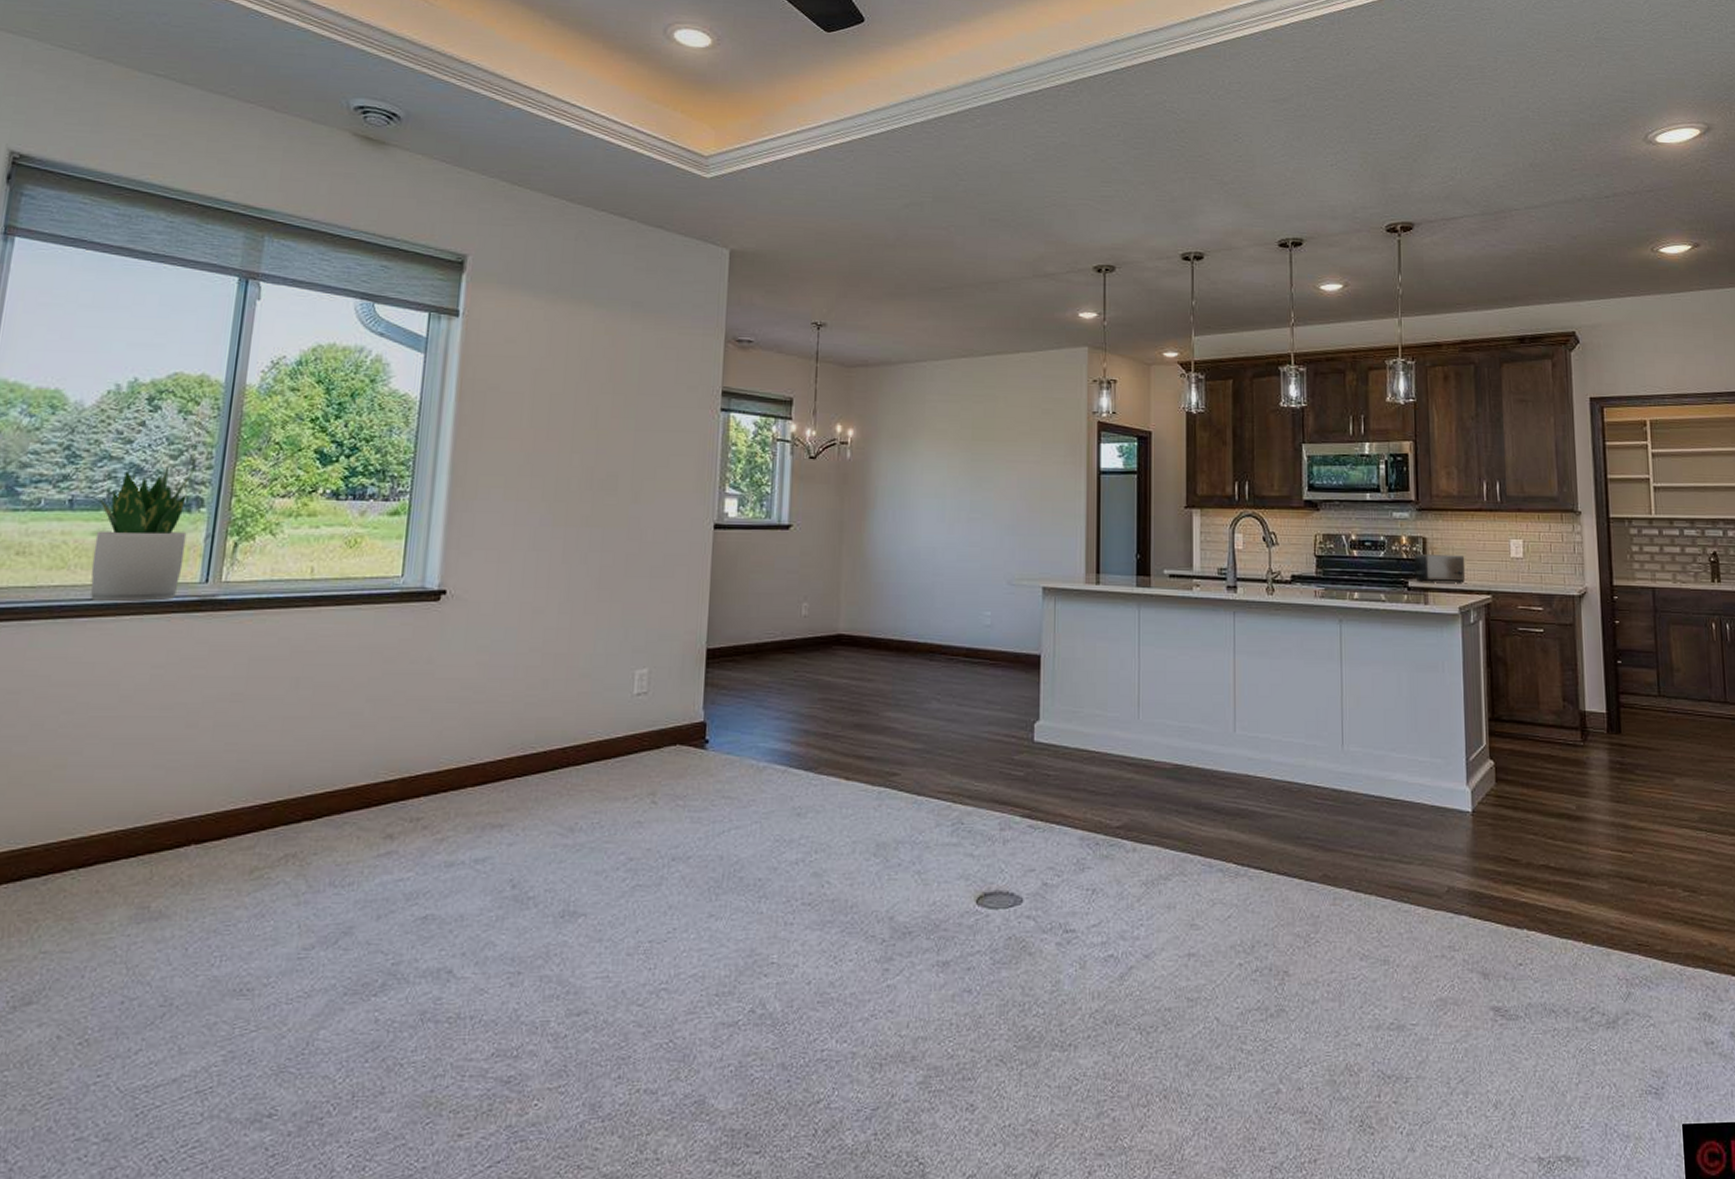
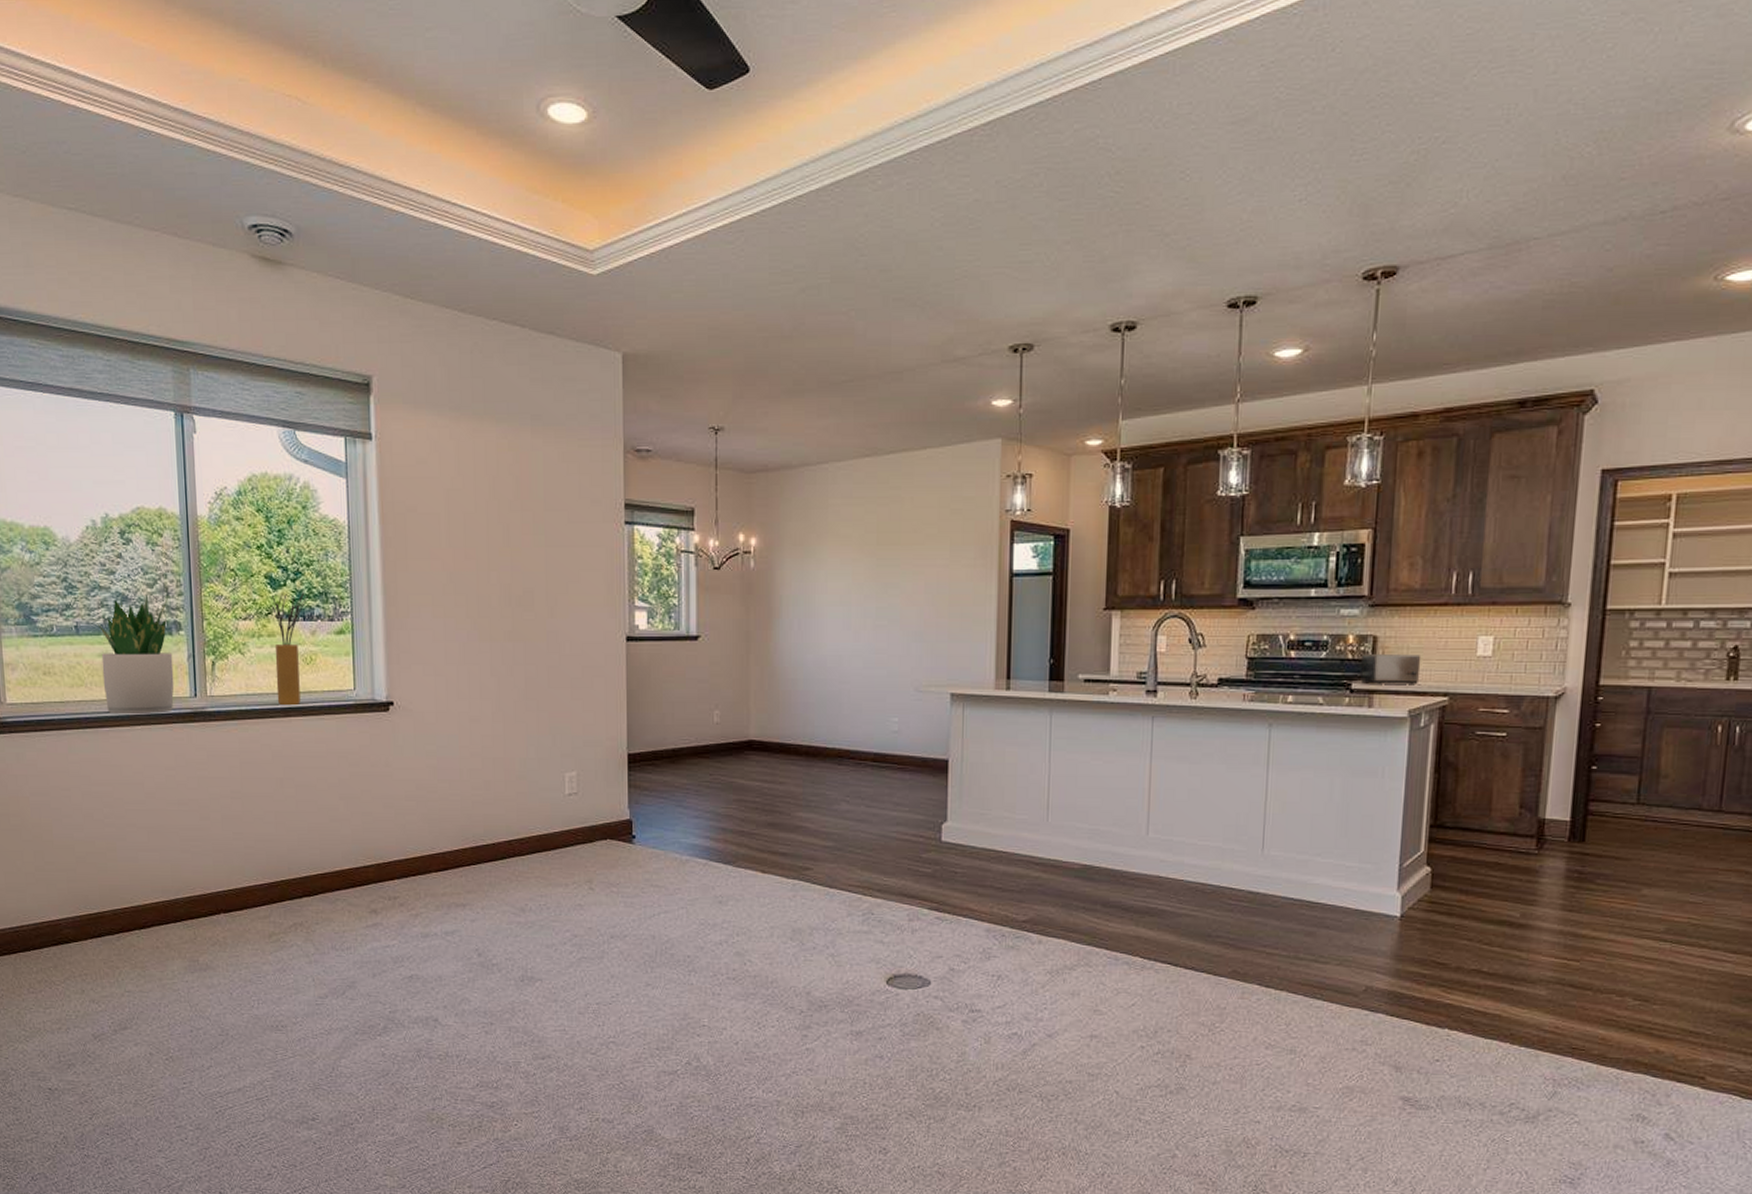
vase: none [307,467,363,594] -> present [272,590,308,706]

